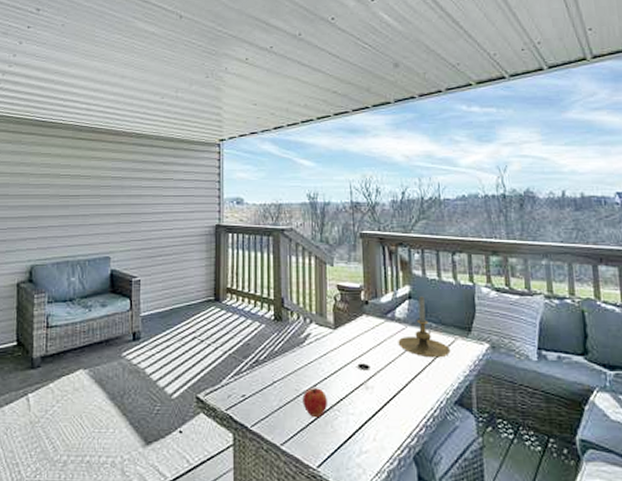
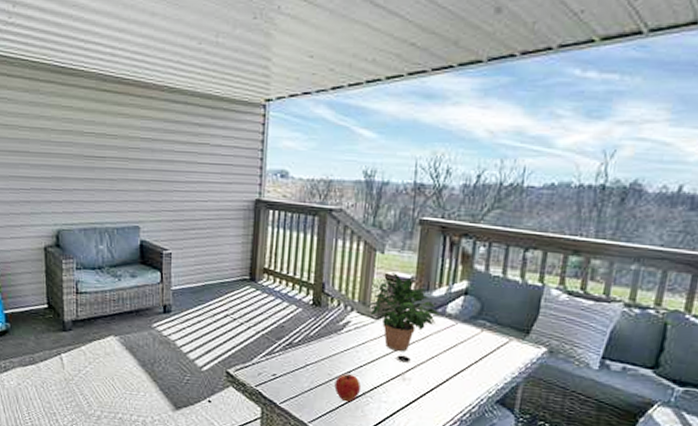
potted plant: none [323,283,391,360] -> present [365,273,441,352]
candle holder: present [398,296,451,358] -> none [445,293,502,357]

